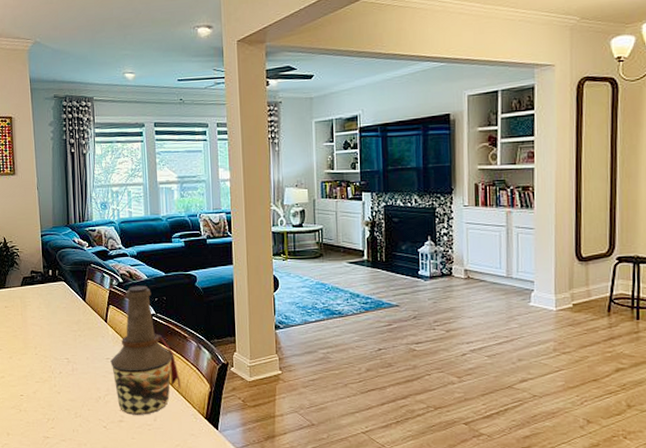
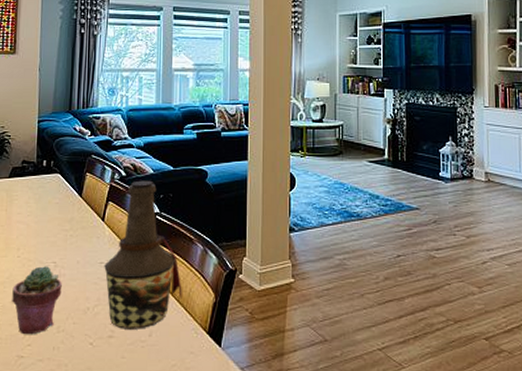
potted succulent: none [34,362,76,420] -> present [12,266,62,335]

